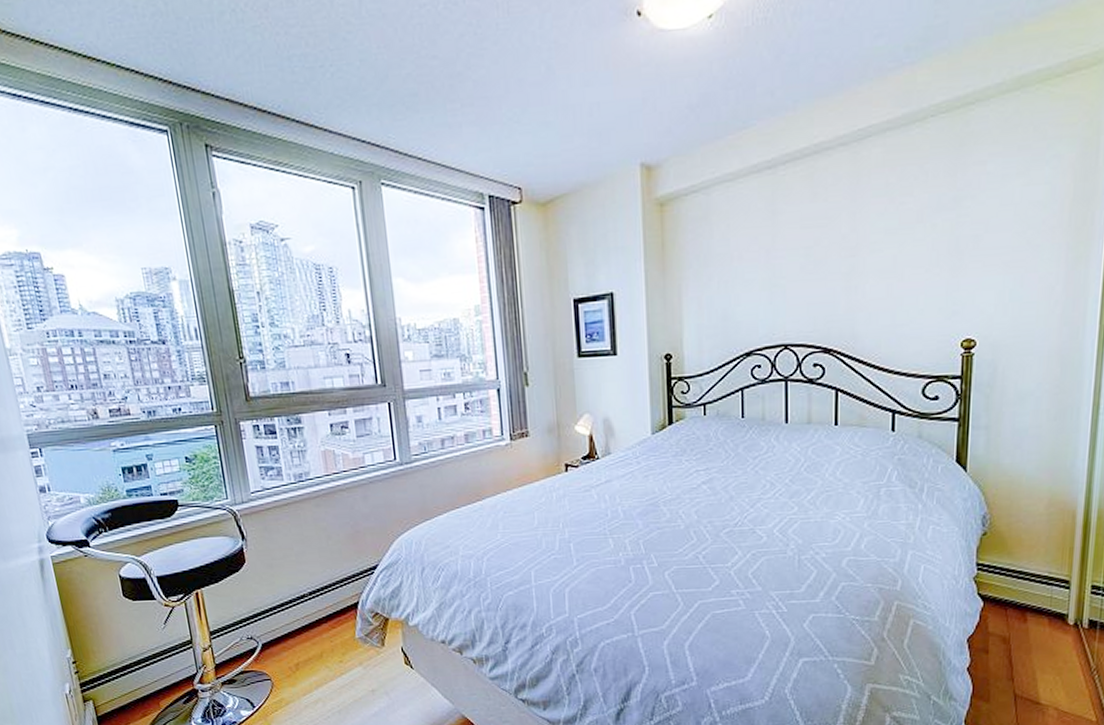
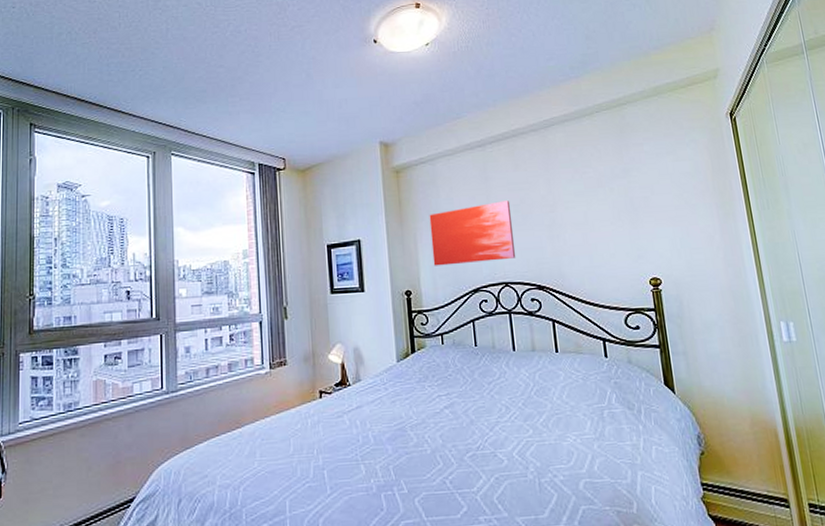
wall art: none [698,242,801,325] -> present [429,201,516,266]

